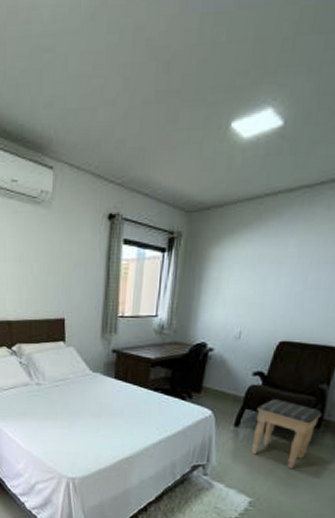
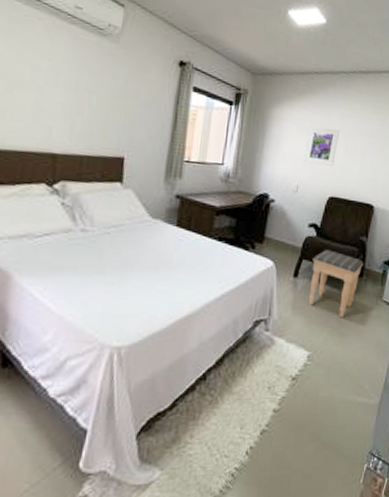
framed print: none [249,261,298,306] -> present [304,126,340,166]

